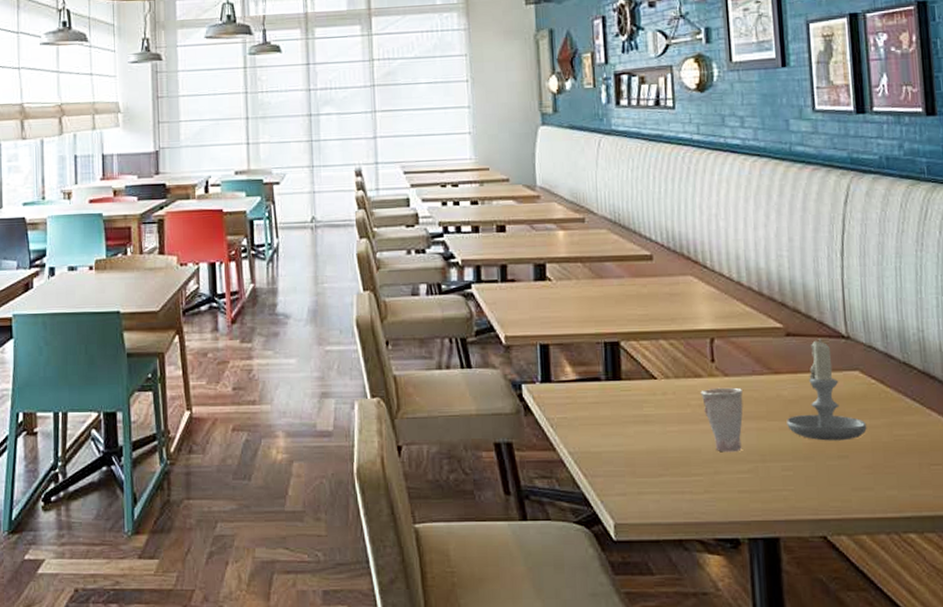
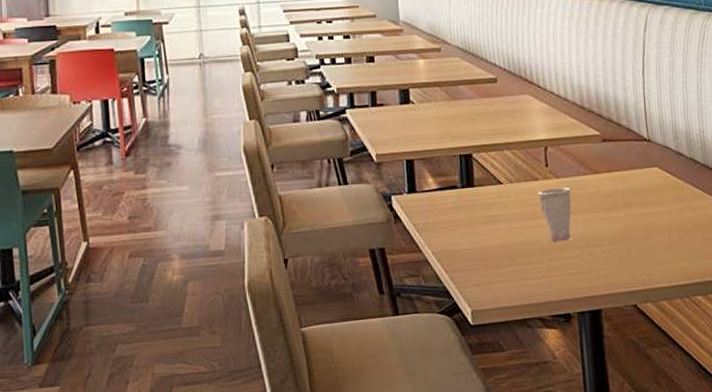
candle: present [786,338,867,441] -> none [604,142,665,227]

